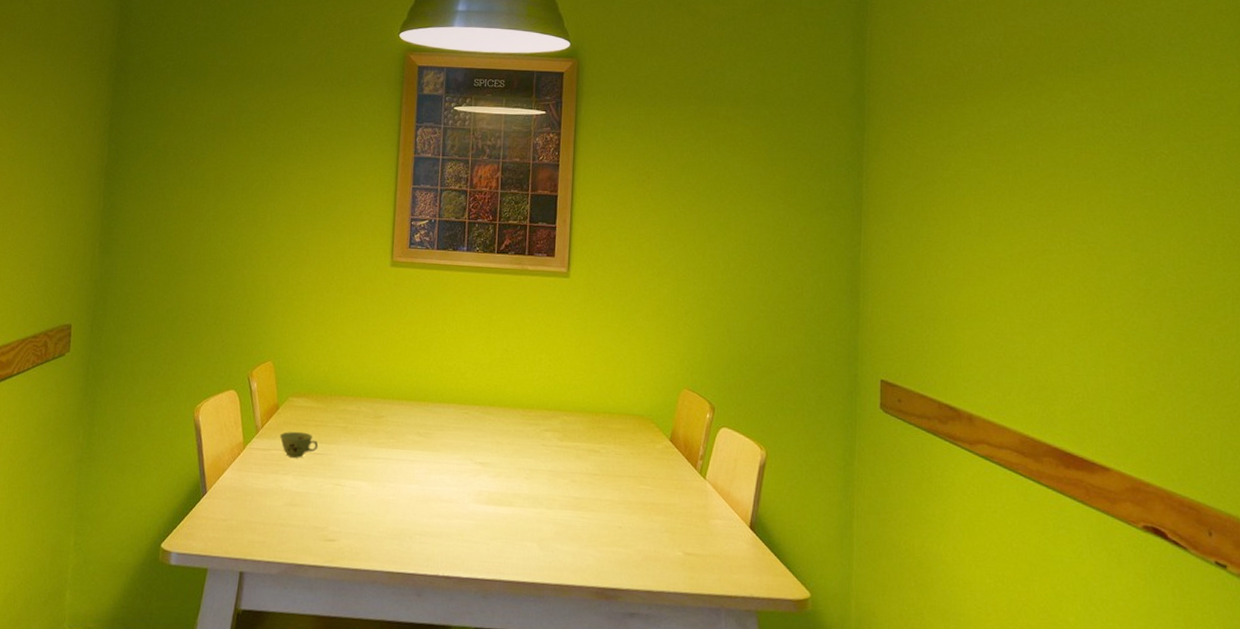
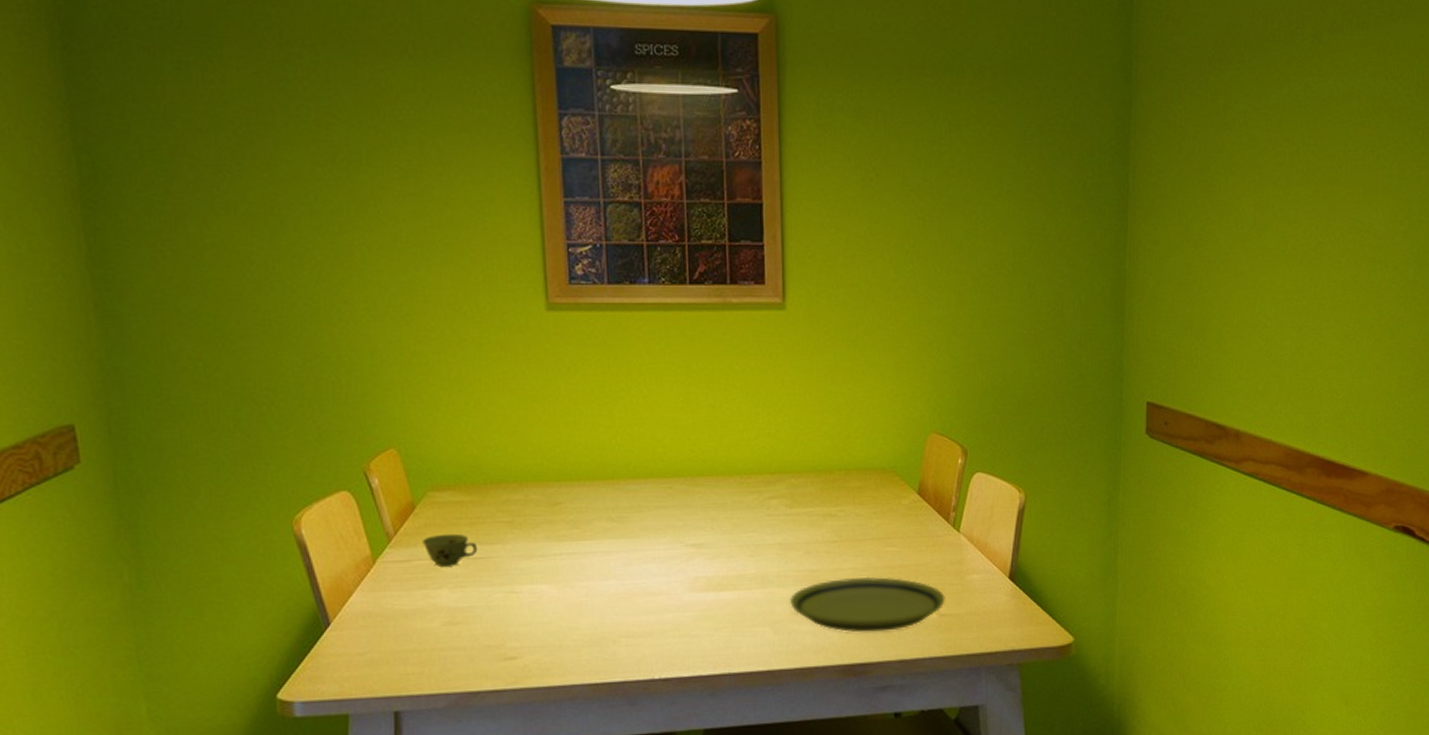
plate: none [555,508,690,562] -> present [790,576,945,632]

